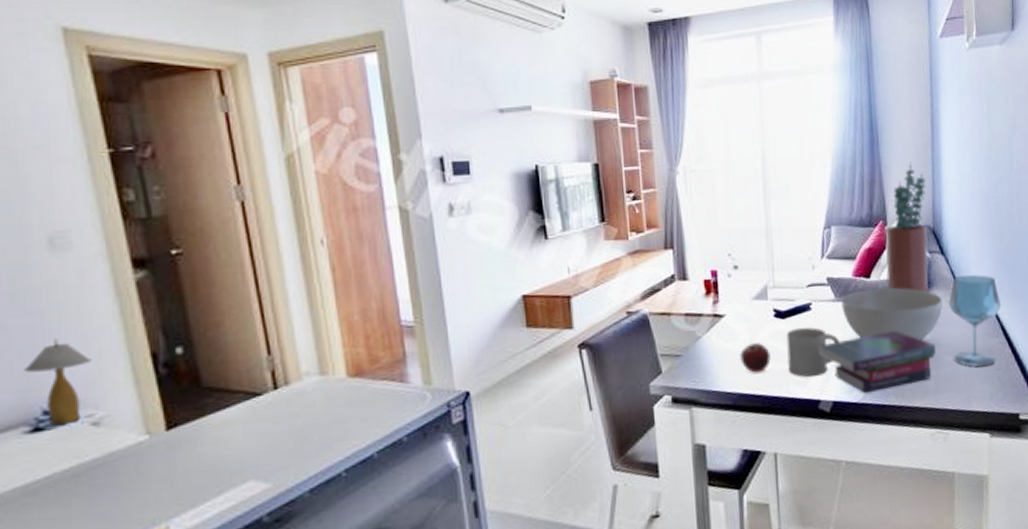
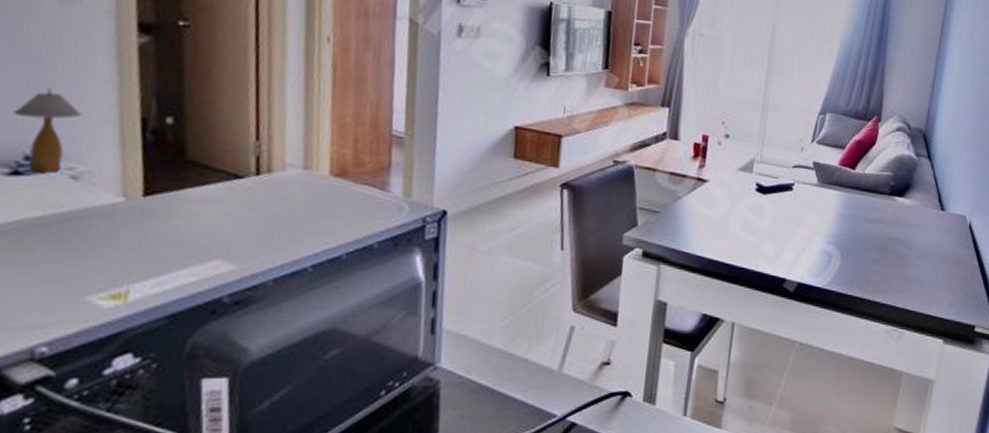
fruit: present [740,343,771,373] -> none [715,212,746,242]
mug: present [786,326,840,377] -> none [760,205,815,255]
books: present [818,330,936,393] -> none [792,224,906,280]
bowl: present [838,287,943,341] -> none [821,179,921,239]
vase: present [885,161,929,292] -> none [869,64,926,193]
wine glass: present [949,274,1001,367] -> none [923,183,977,275]

